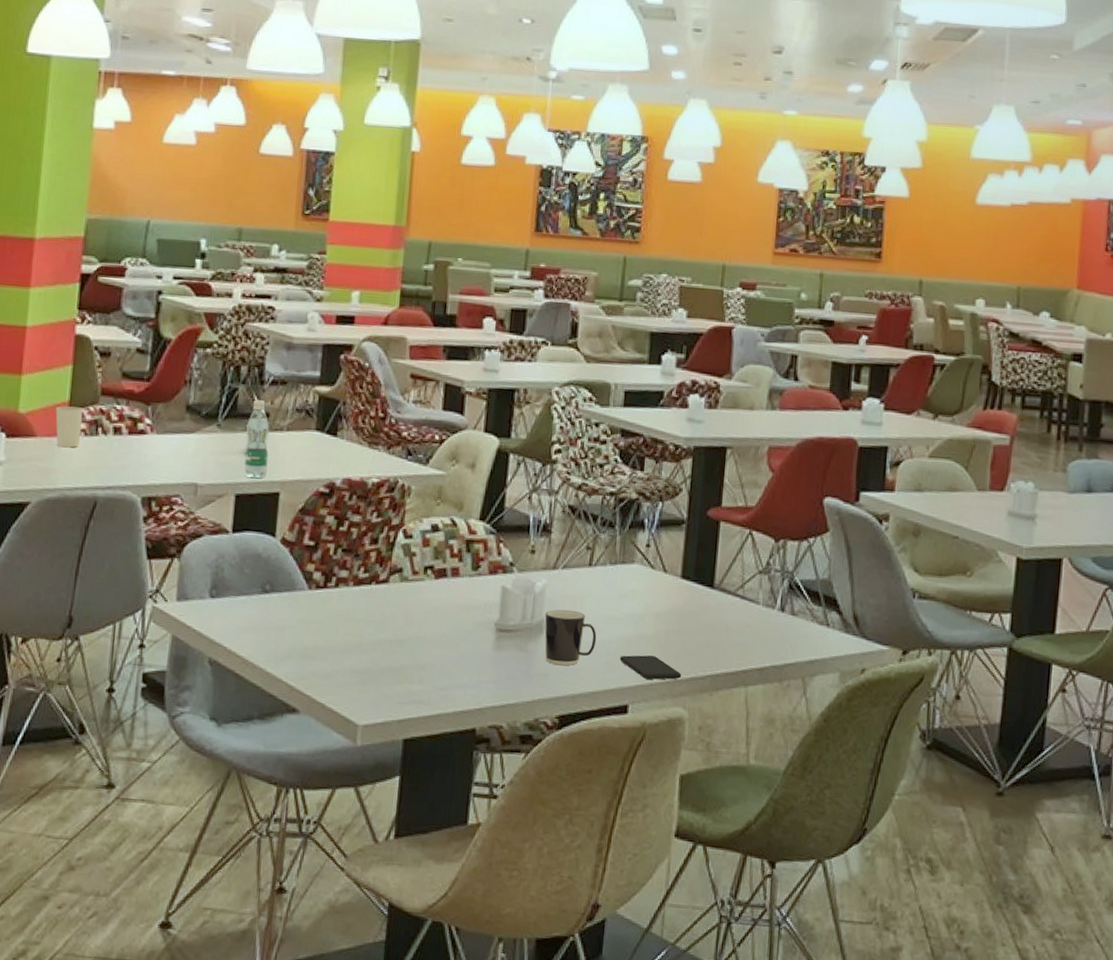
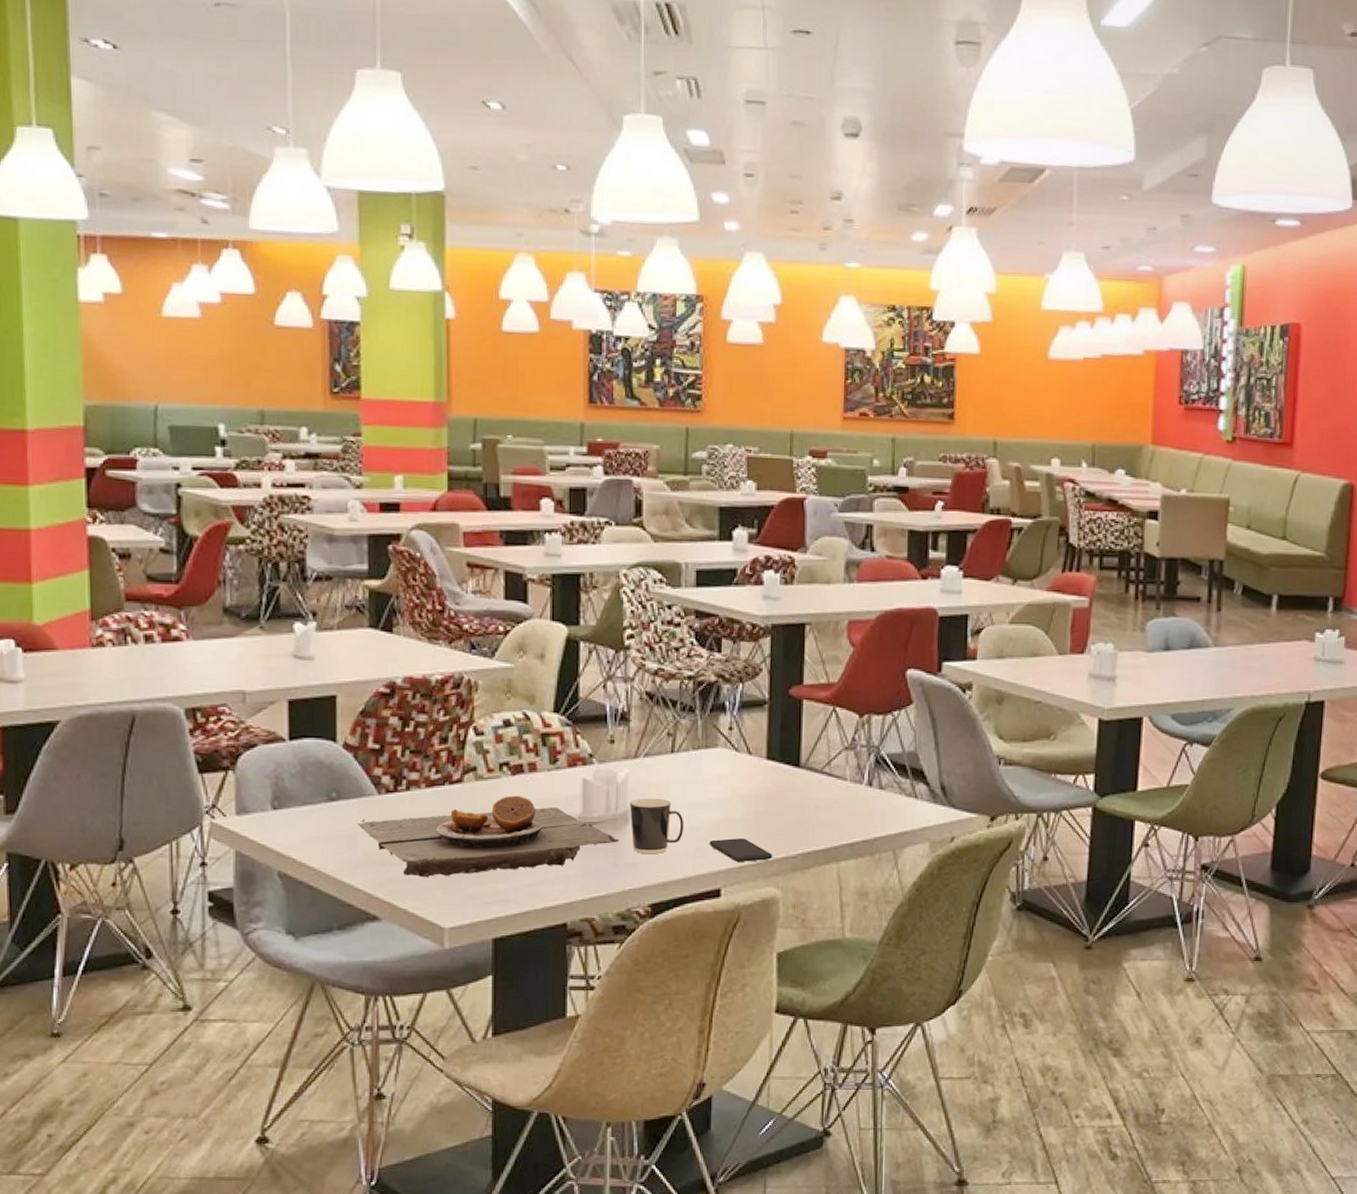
cup: present [55,406,83,448] -> none [76,615,108,660]
bottle: present [244,400,270,479] -> none [293,598,320,682]
plate: none [286,598,533,674] -> present [356,796,620,878]

